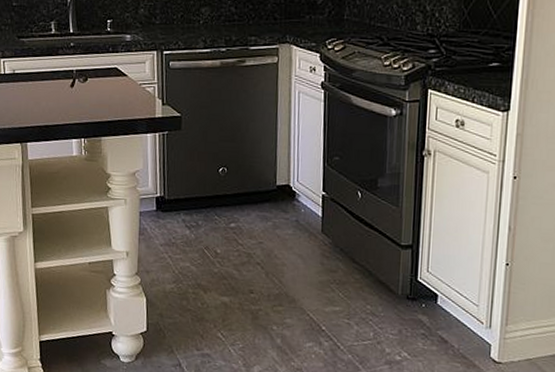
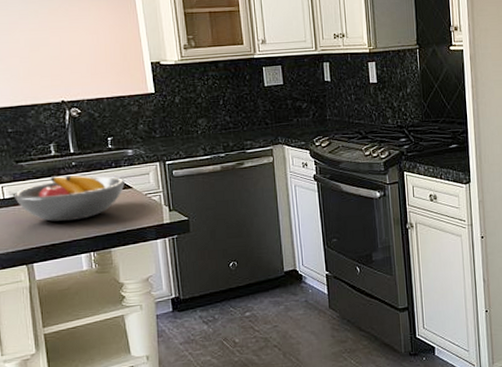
fruit bowl: none [13,55,122,103] -> present [13,175,126,222]

